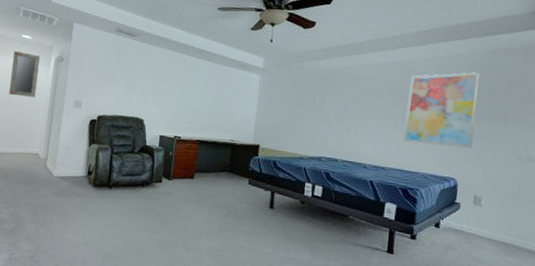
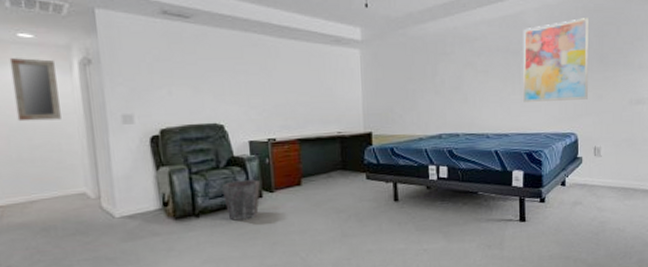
waste bin: none [132,165,162,199] -> present [221,180,260,221]

